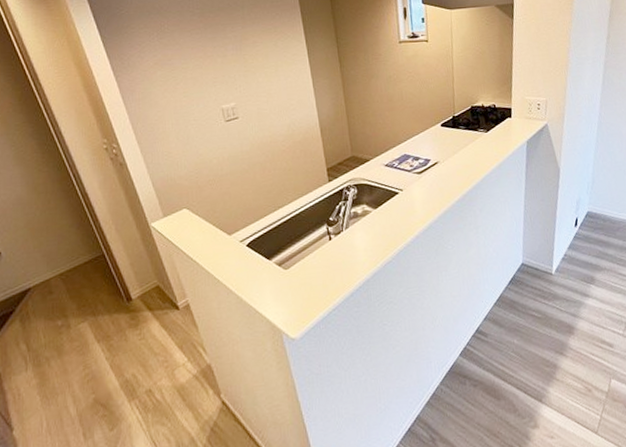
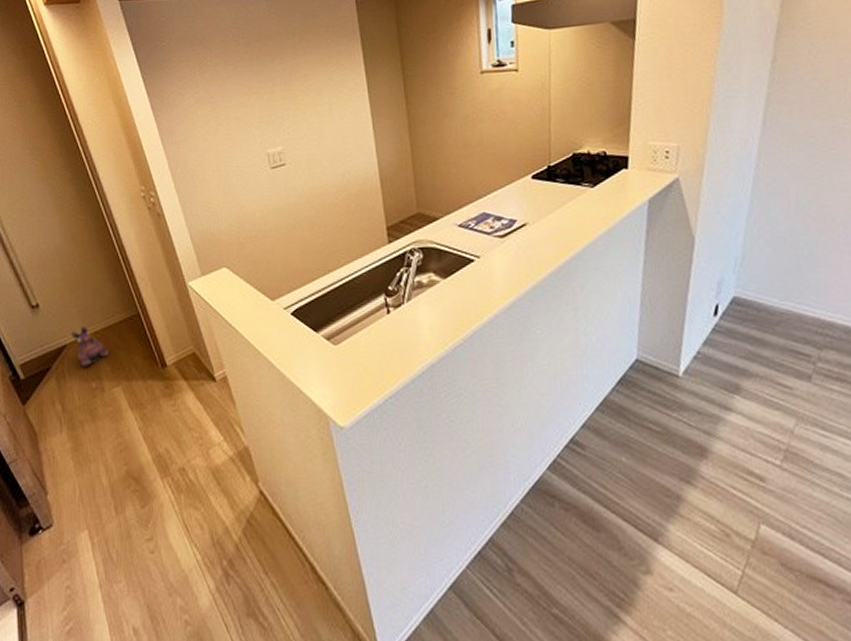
plush toy: none [35,270,74,306] -> present [71,327,109,366]

